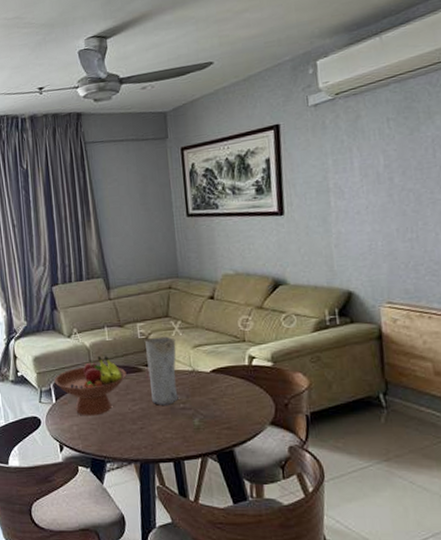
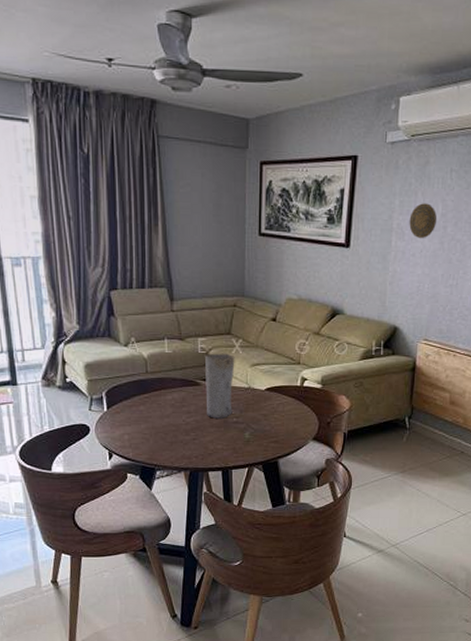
fruit bowl: present [54,355,127,416] -> none [106,366,183,426]
decorative plate: none [347,157,380,195] -> present [409,203,437,239]

